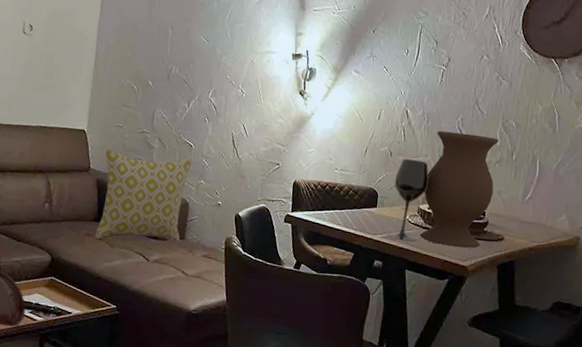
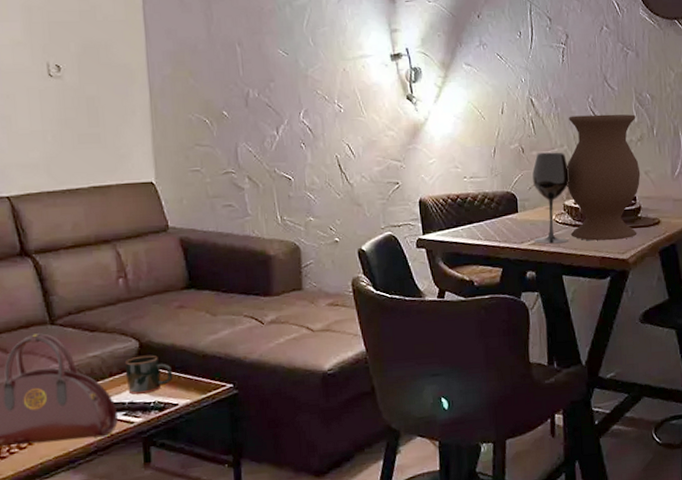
mug: none [36,268,73,299] -> present [124,355,174,394]
pillow: present [95,149,193,243] -> none [185,193,297,311]

